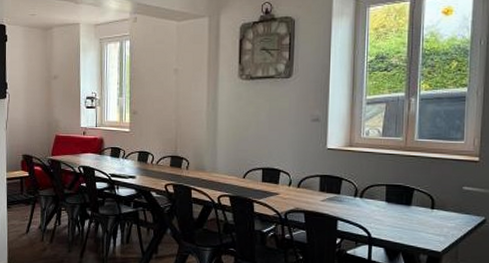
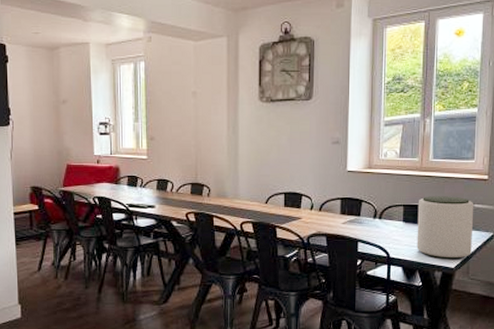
plant pot: none [400,176,464,242] -> present [416,196,474,259]

